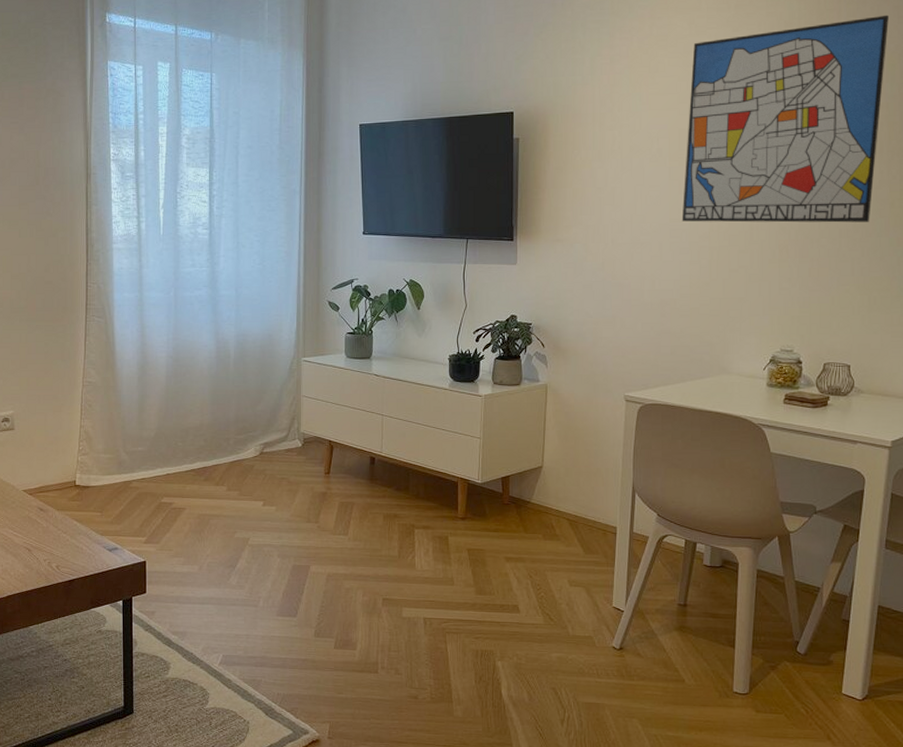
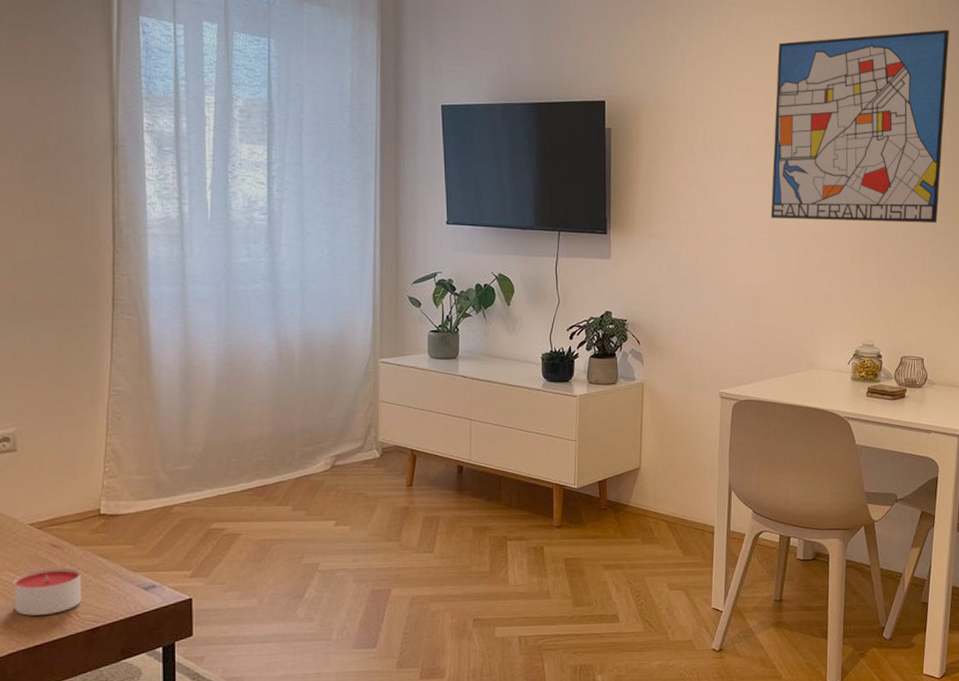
candle: none [11,527,62,566] -> present [13,567,82,616]

